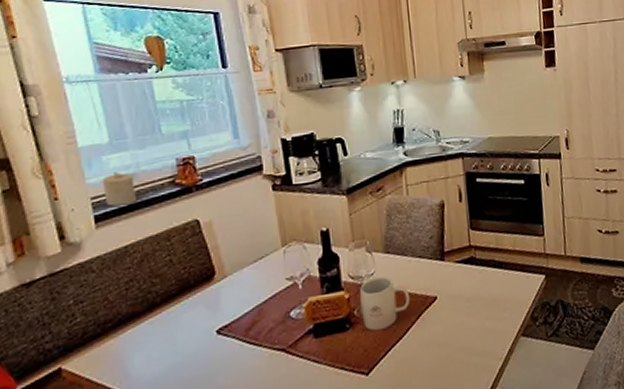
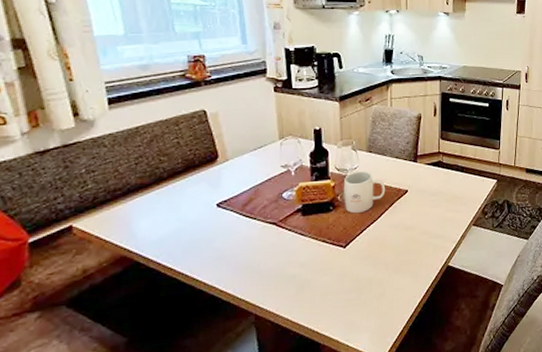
candle: present [101,172,138,206] -> none [116,62,150,91]

